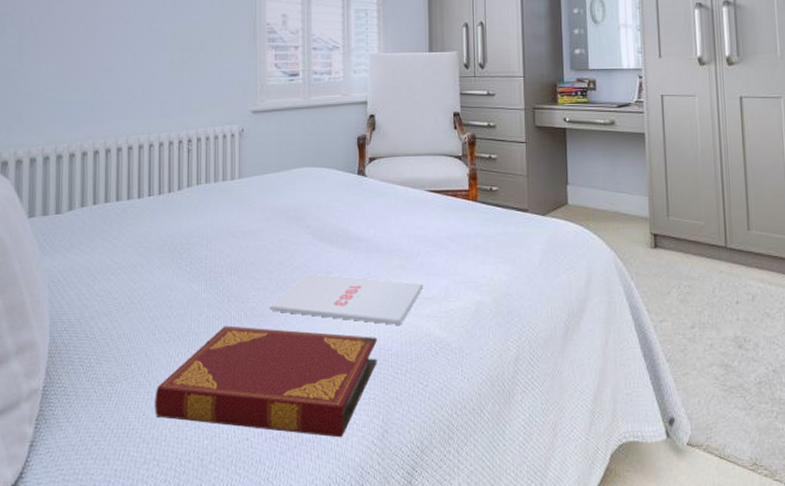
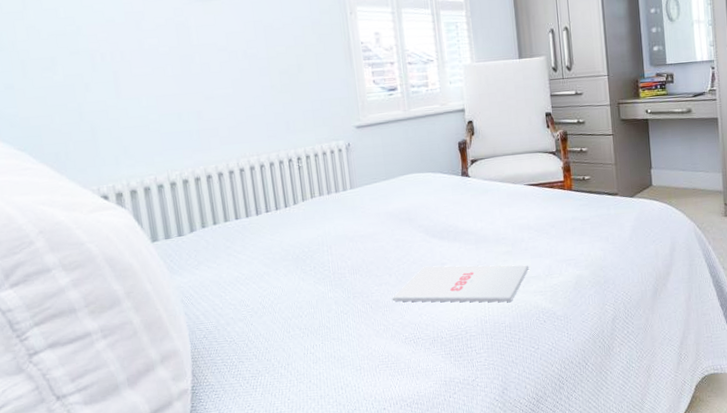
hardback book: present [155,326,377,438] -> none [296,314,493,401]

